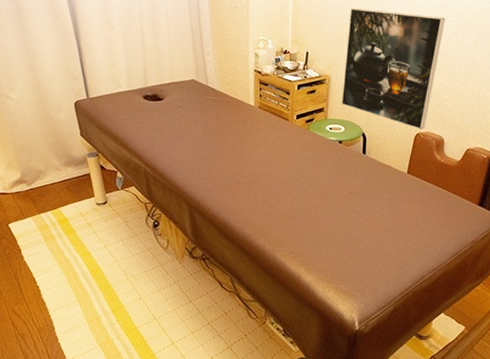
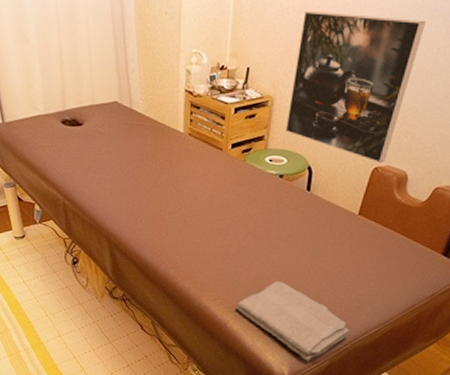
washcloth: none [308,234,409,307] -> present [236,280,350,361]

